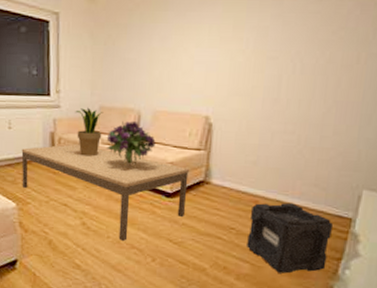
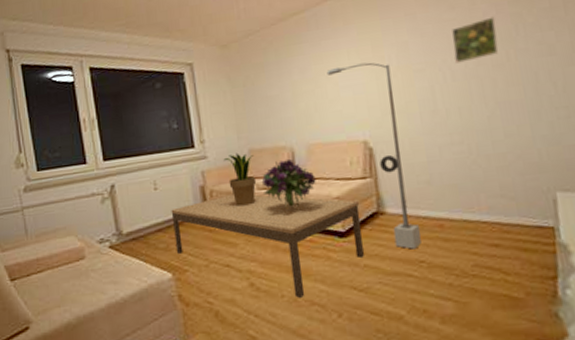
street lamp: none [185,41,246,217] -> present [326,62,421,249]
speaker: present [247,202,334,274] -> none [438,220,542,307]
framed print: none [308,16,358,57] -> present [452,16,499,63]

